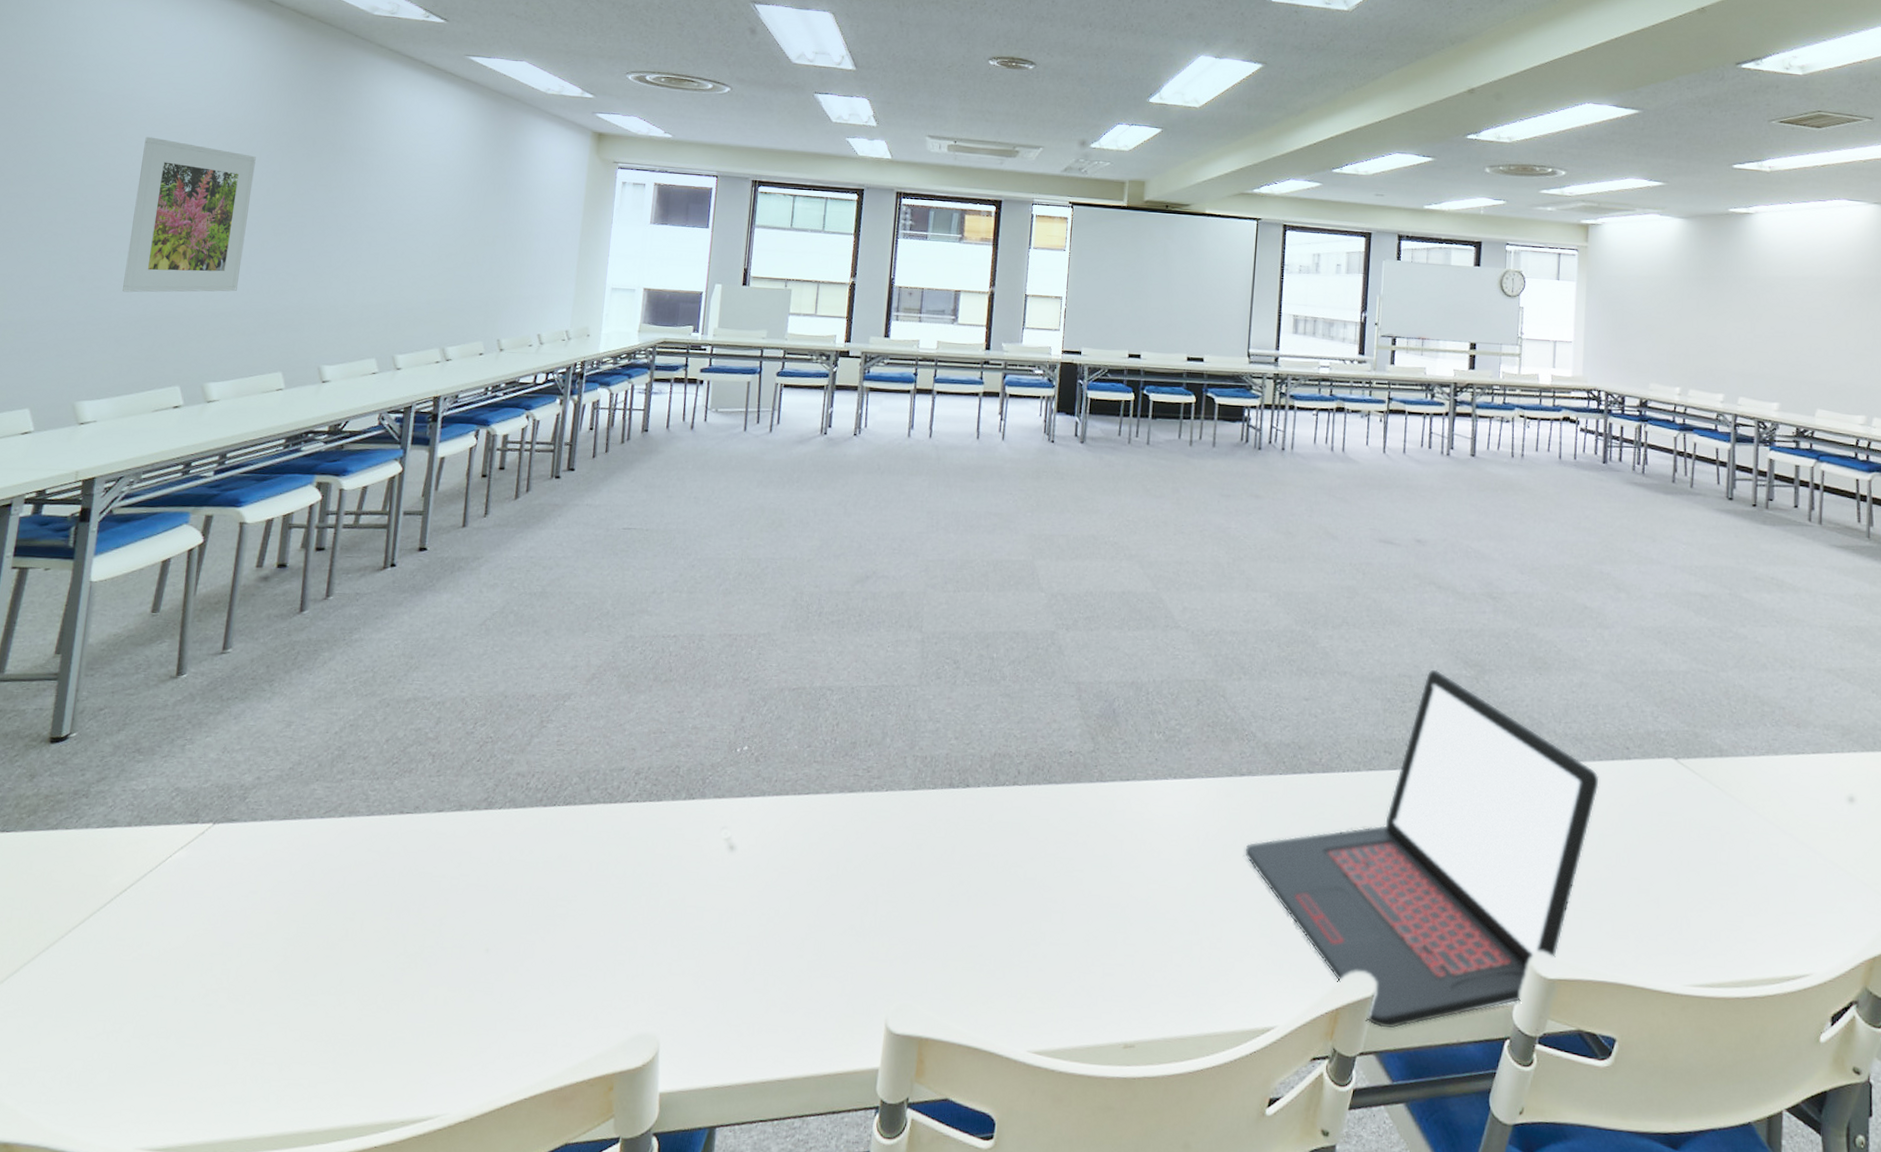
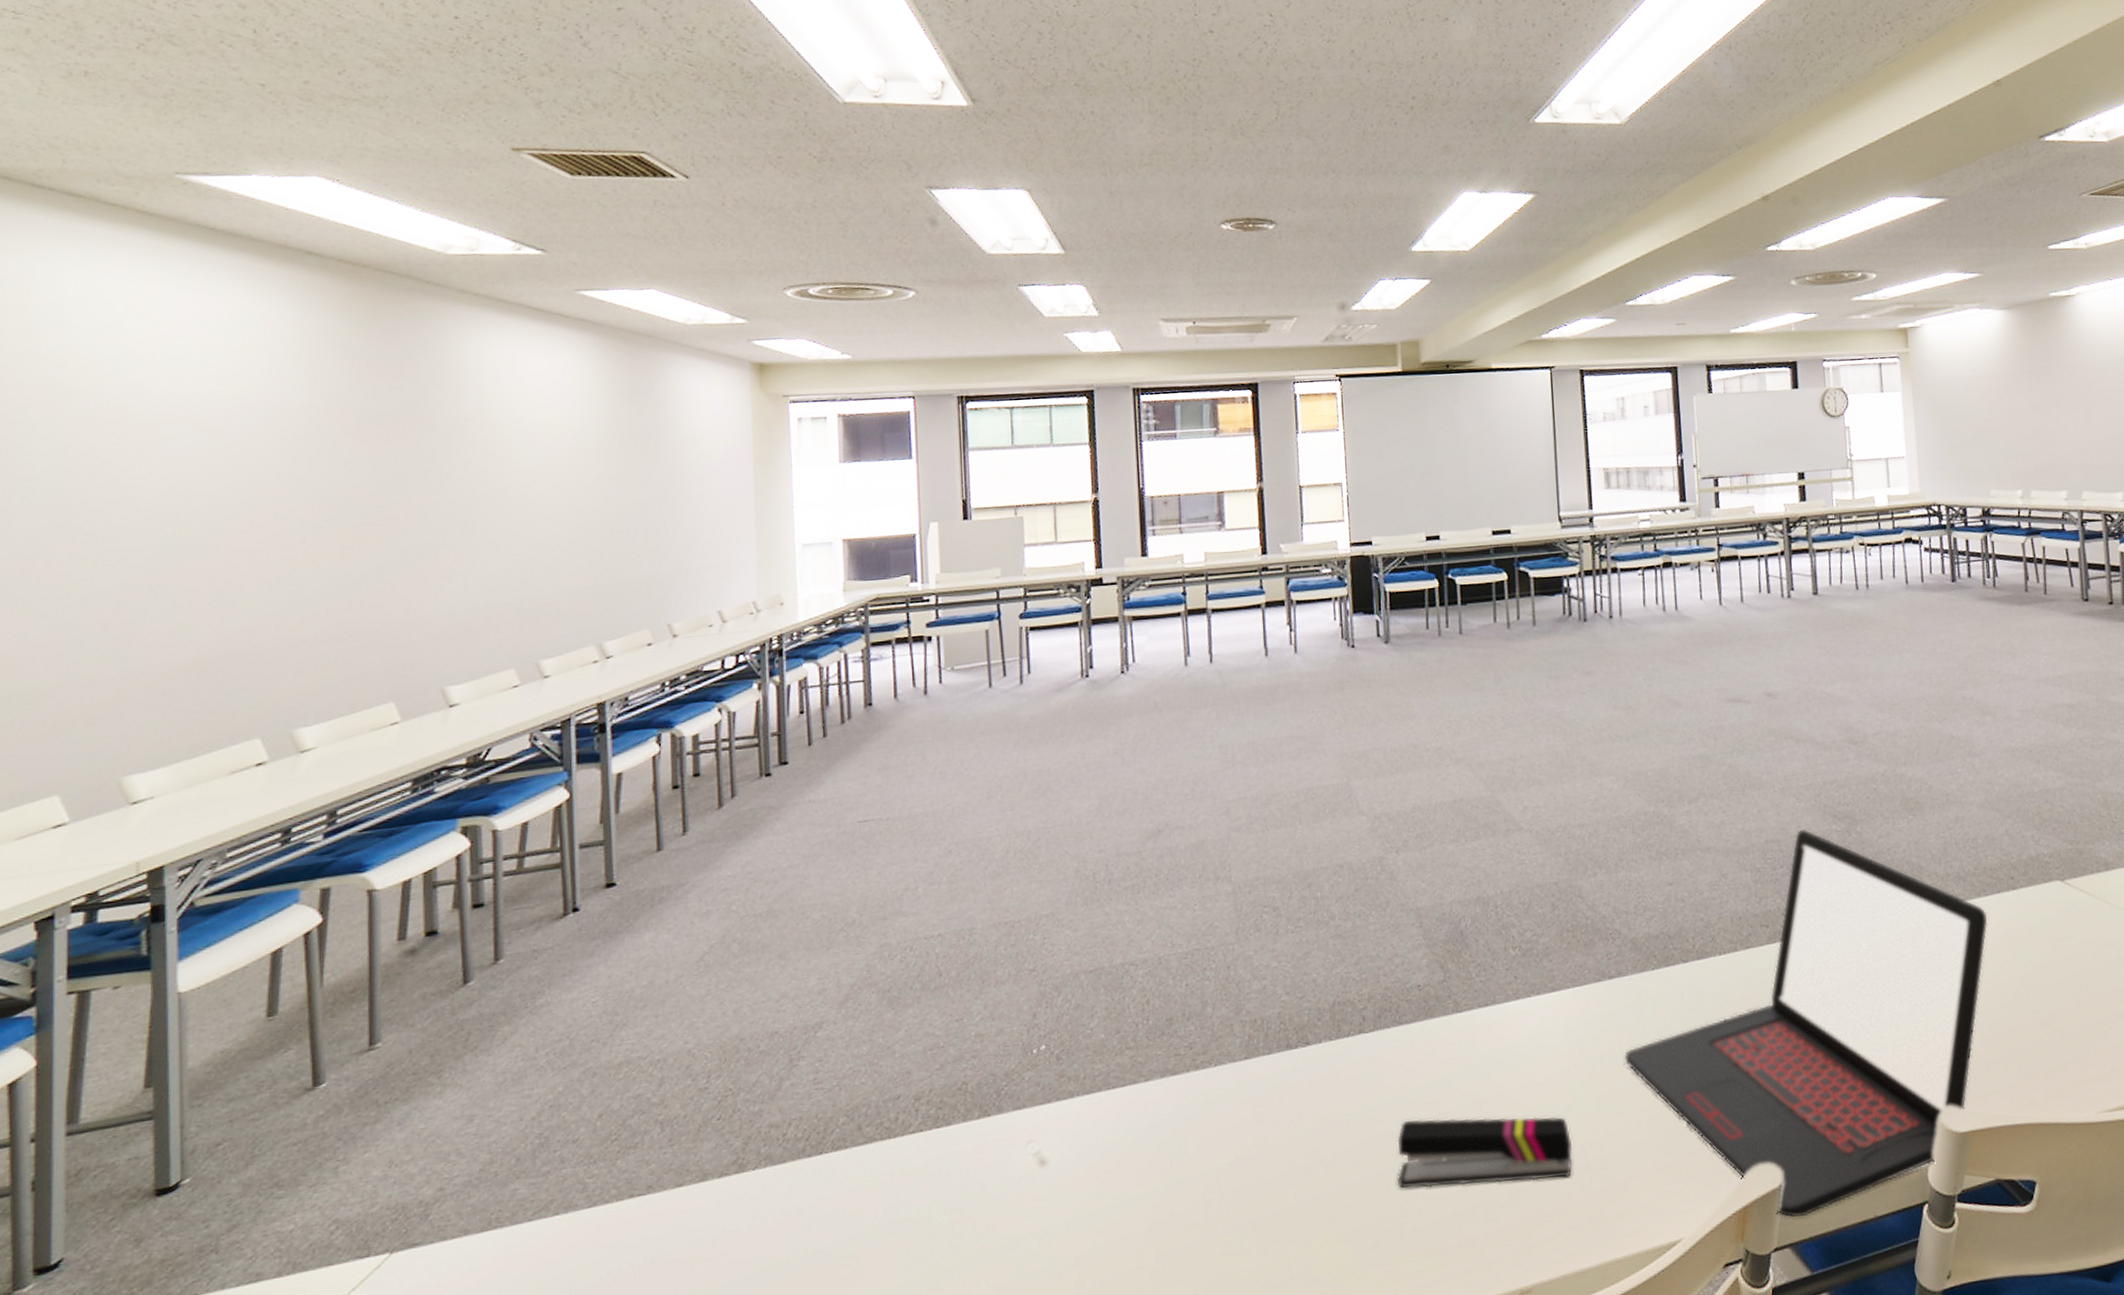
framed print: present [122,136,256,293] -> none [162,438,319,634]
stapler: none [1028,870,1188,949] -> present [1397,1116,1573,1189]

